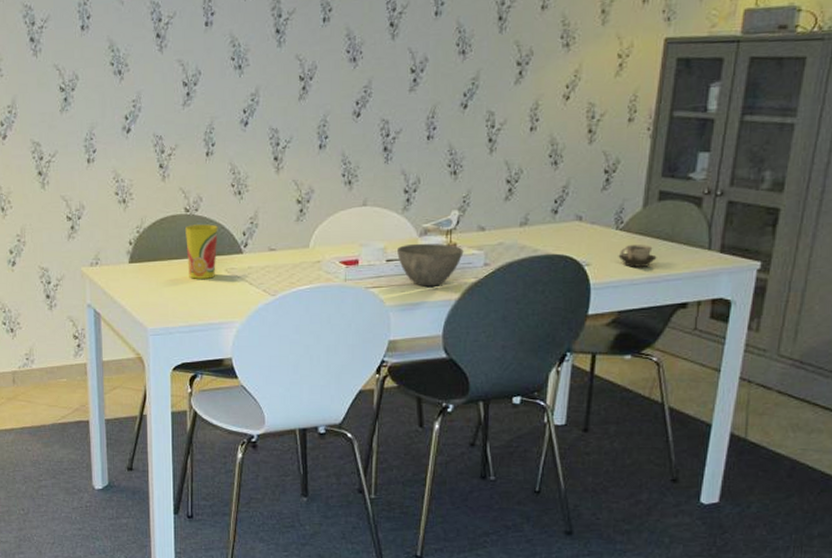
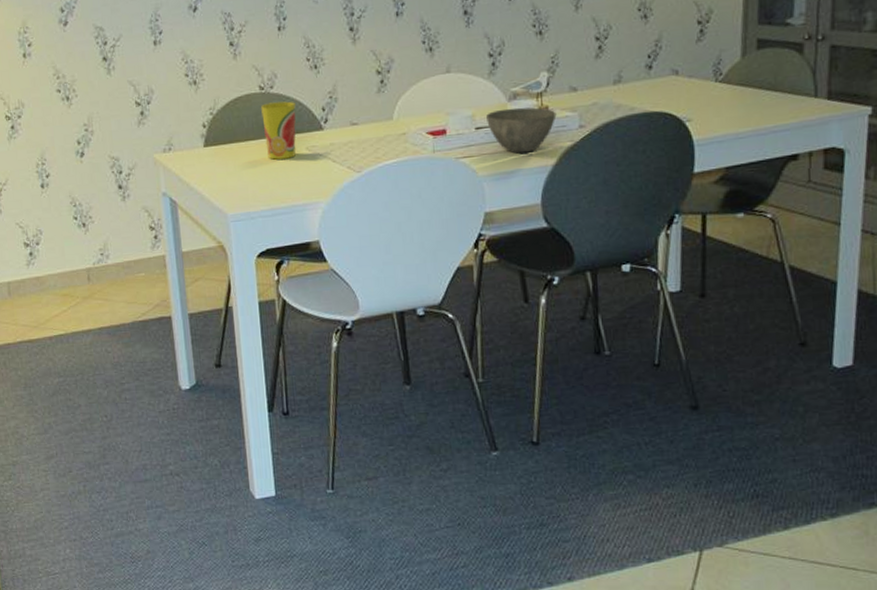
cup: present [618,245,657,267] -> none [720,96,761,120]

